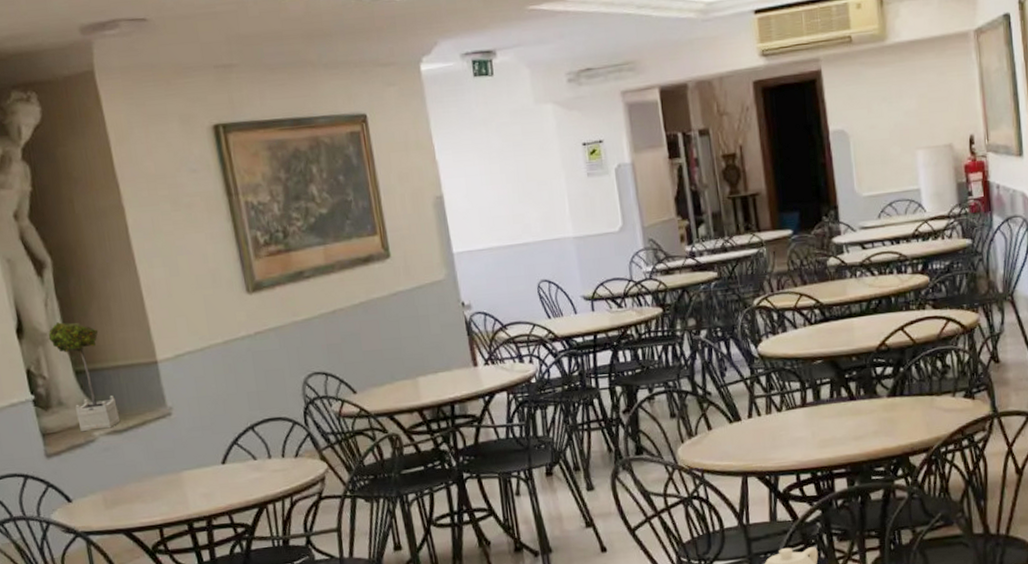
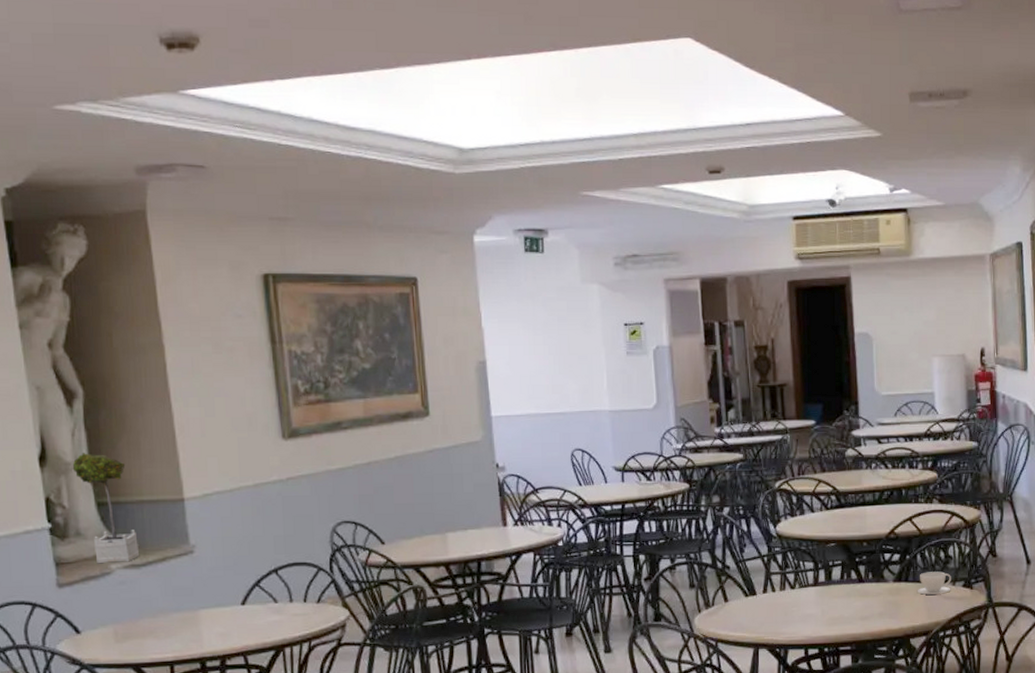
teacup: none [913,382,951,409] -> present [917,571,951,595]

